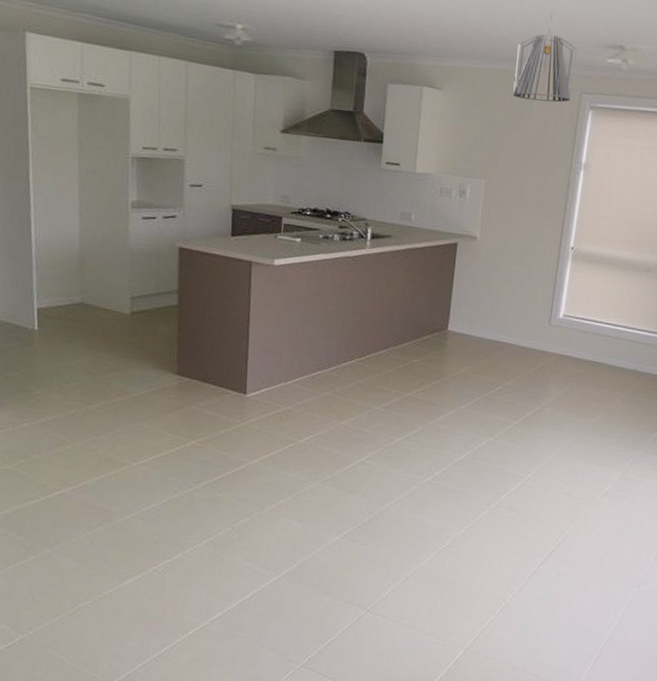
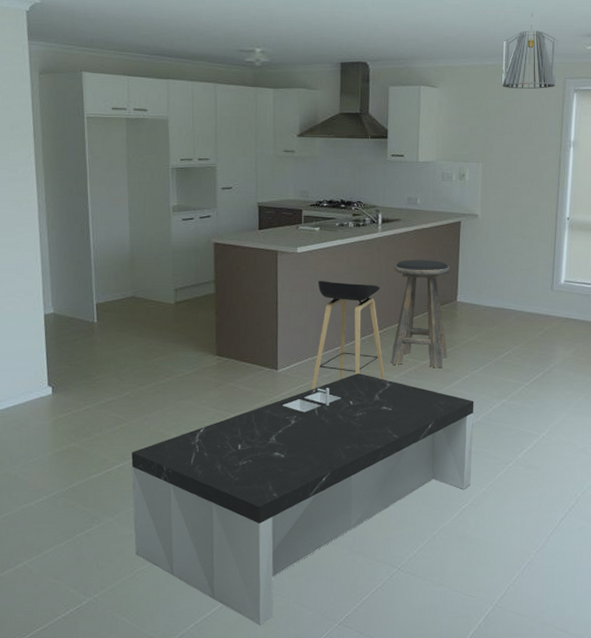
coffee table: none [75,402,459,666] -> present [131,373,474,625]
stool: none [283,298,365,418] -> present [311,281,385,390]
stool: none [372,281,443,402] -> present [391,260,450,368]

